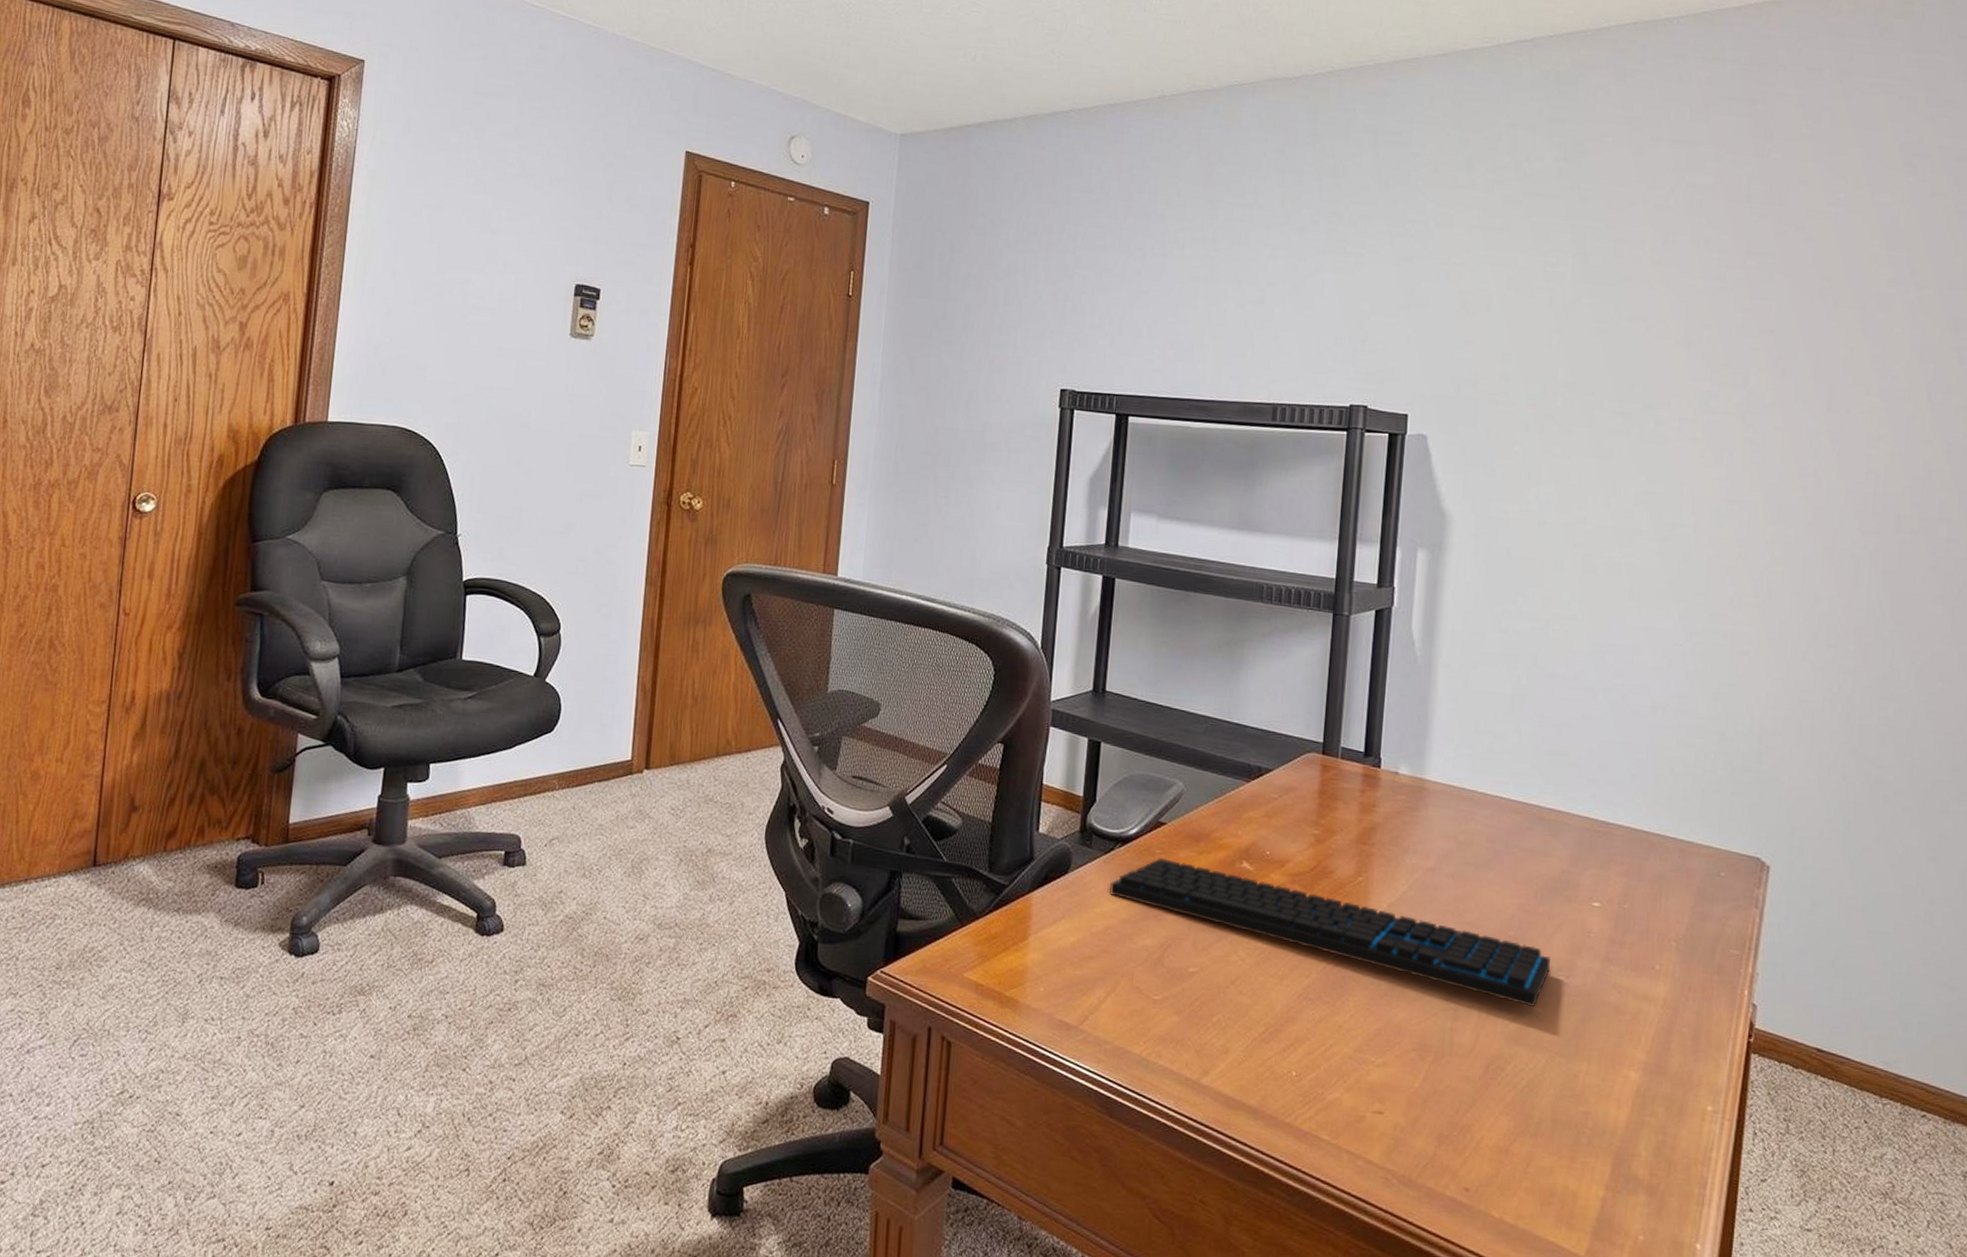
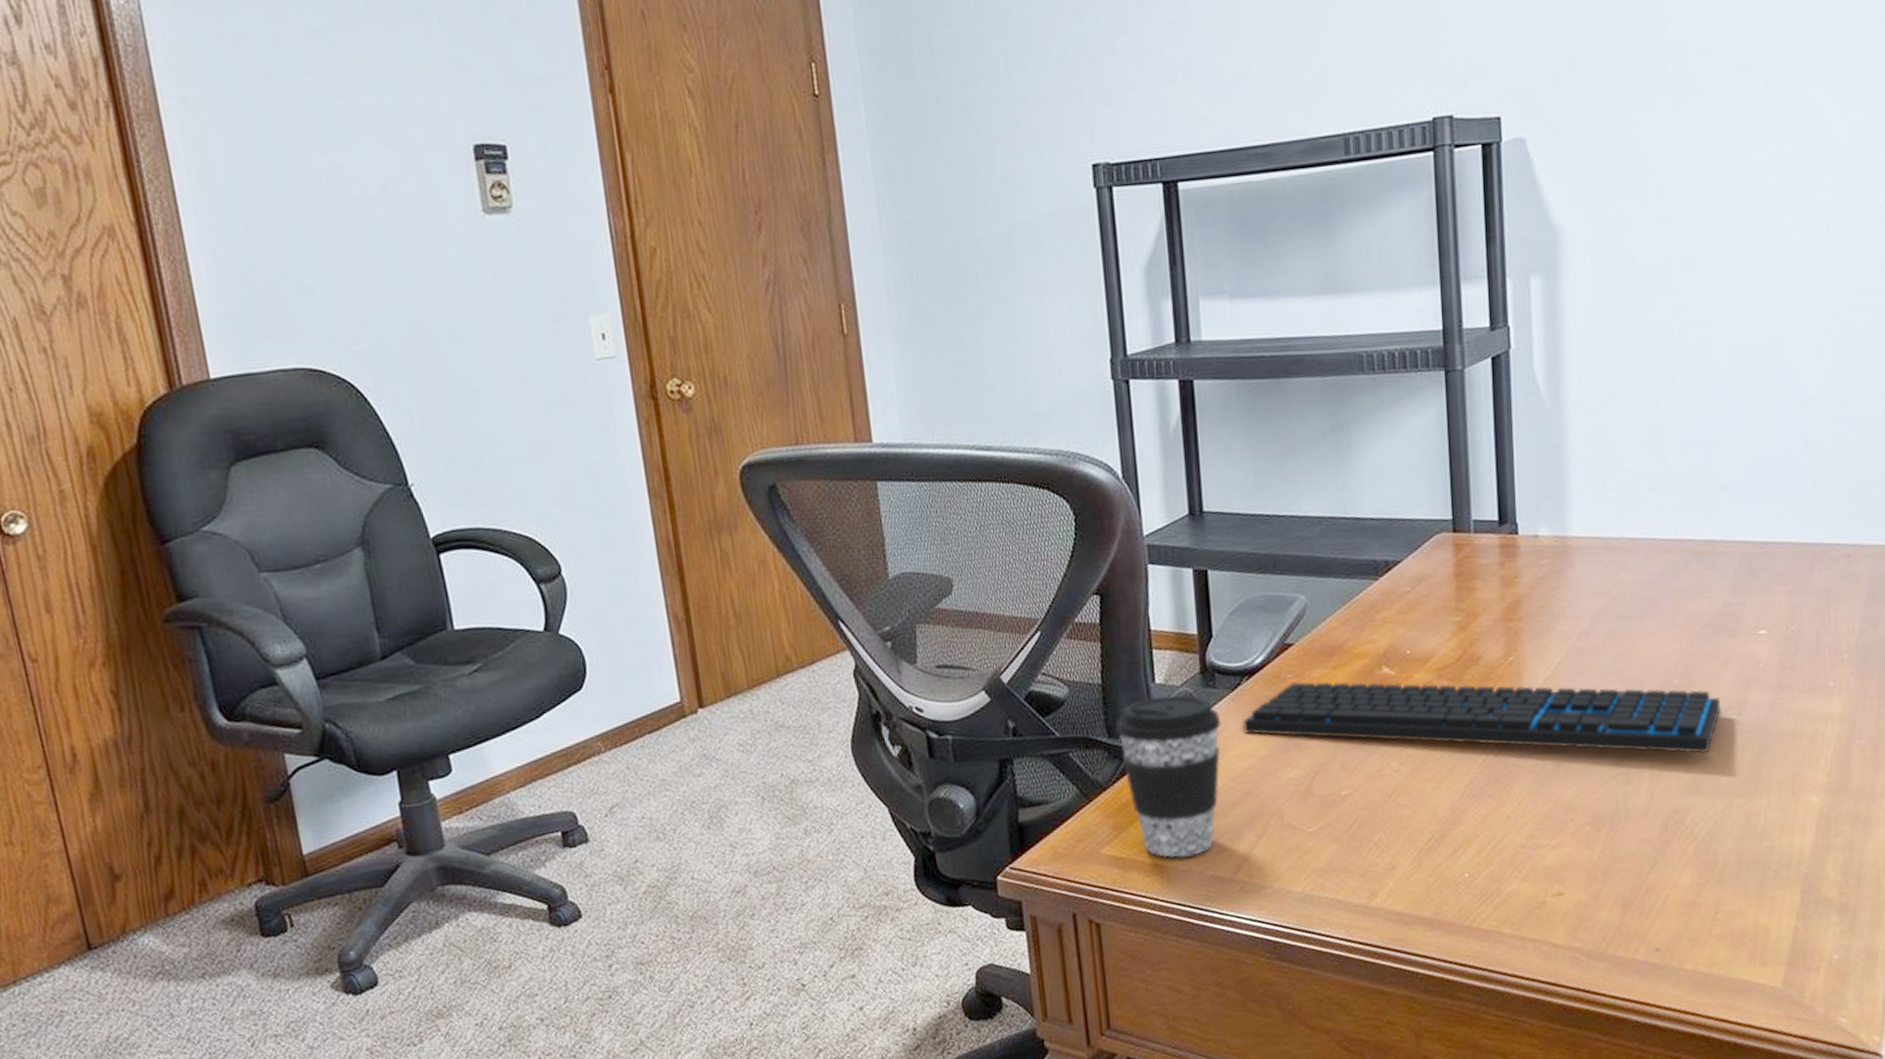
coffee cup: none [997,843,1091,998] -> present [1116,695,1221,857]

